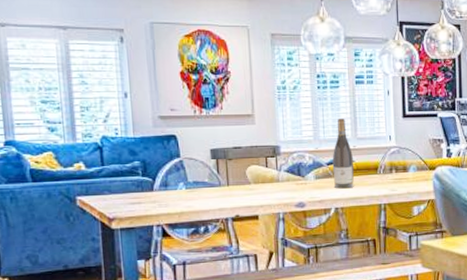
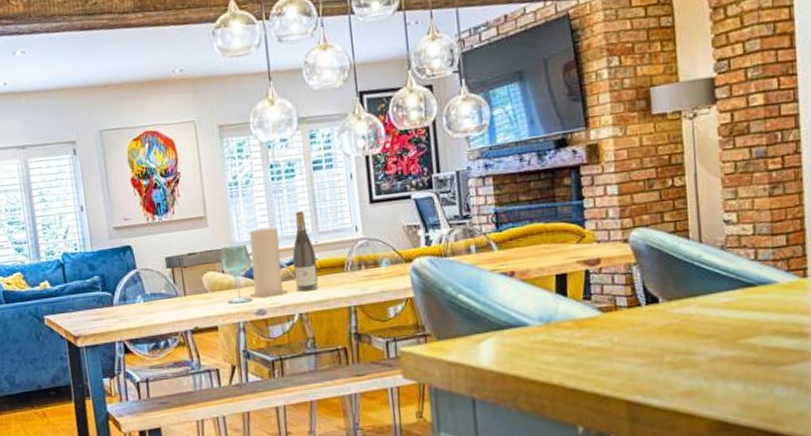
wine glass: none [264,143,295,196] -> present [220,244,252,304]
candle: none [290,130,326,192] -> present [249,227,288,298]

